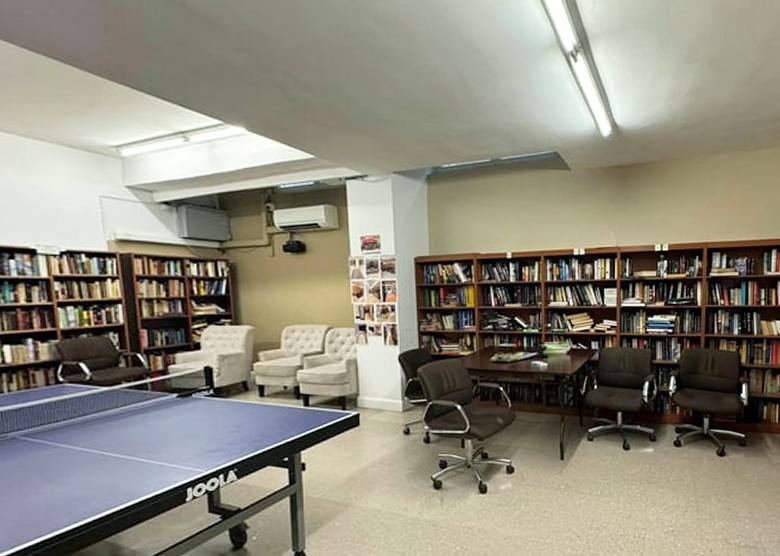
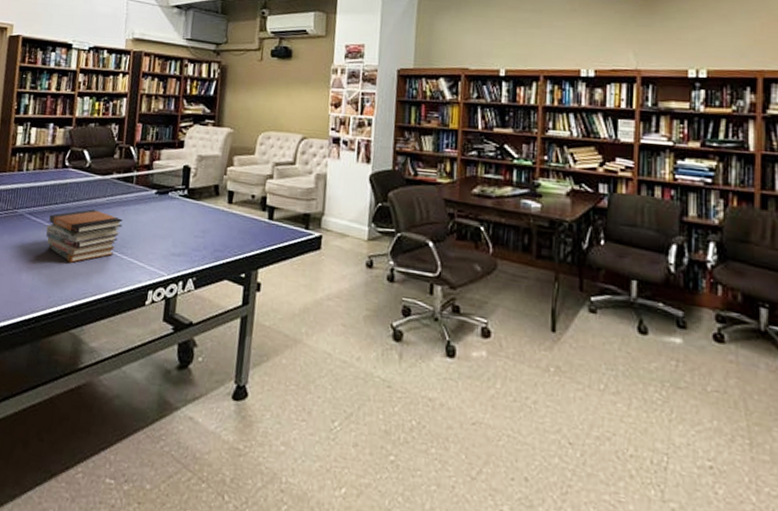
book stack: none [50,421,144,477] -> present [46,209,123,263]

